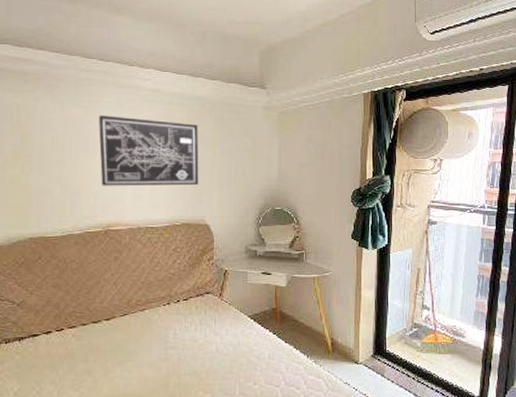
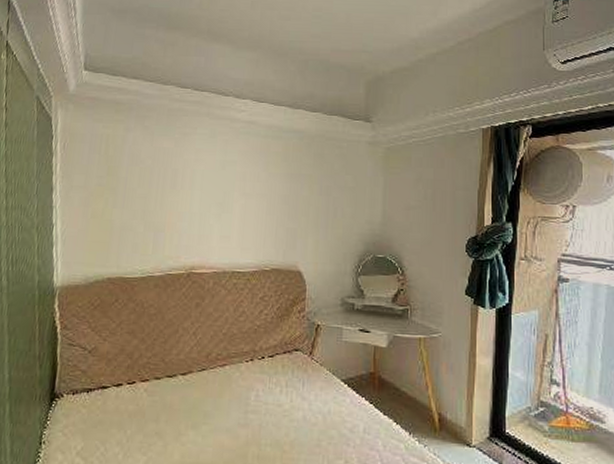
wall art: present [99,115,199,186] -> none [187,148,295,227]

